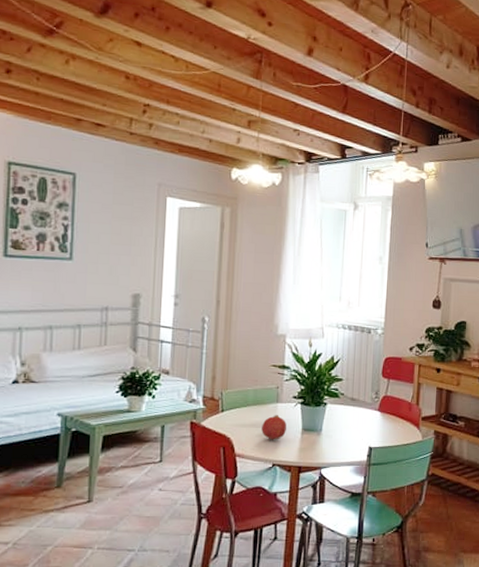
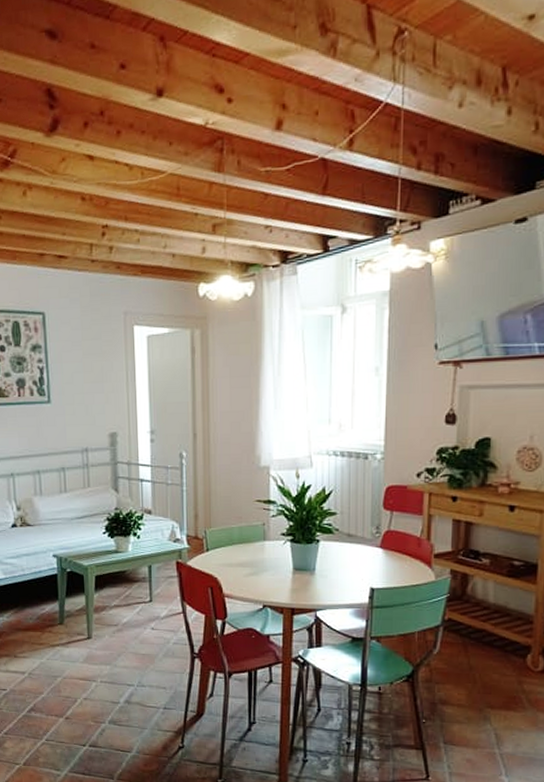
fruit: present [261,415,286,440] -> none [249,554,276,580]

